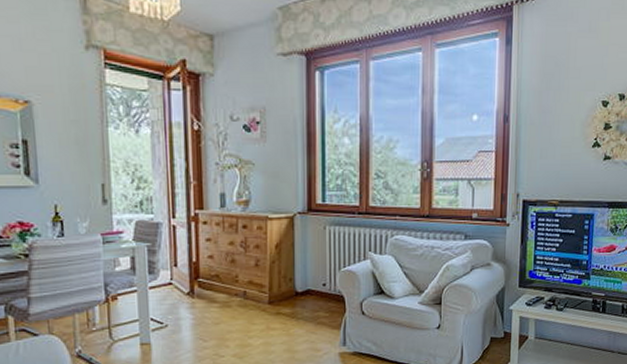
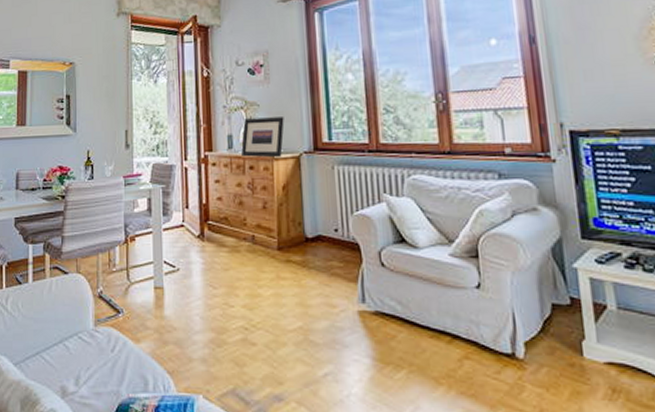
picture frame: none [234,177,280,218] -> present [241,117,285,158]

